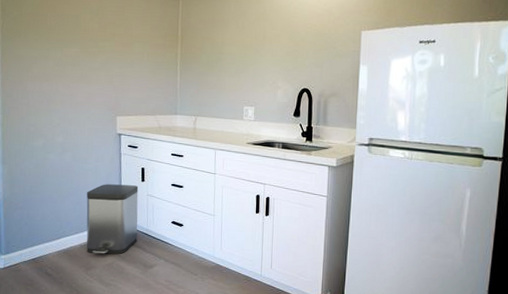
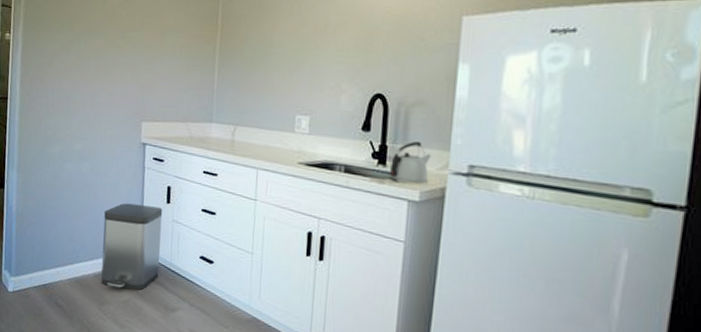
kettle: none [315,123,344,154] -> present [390,141,432,184]

